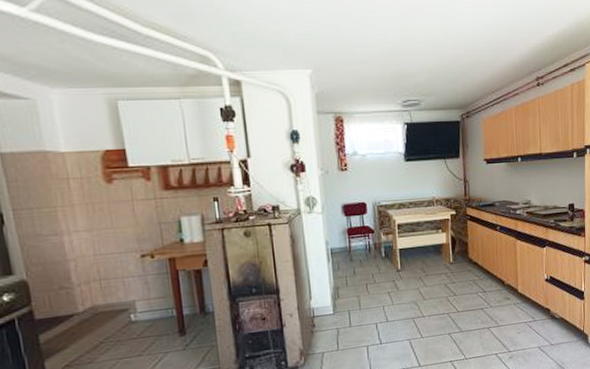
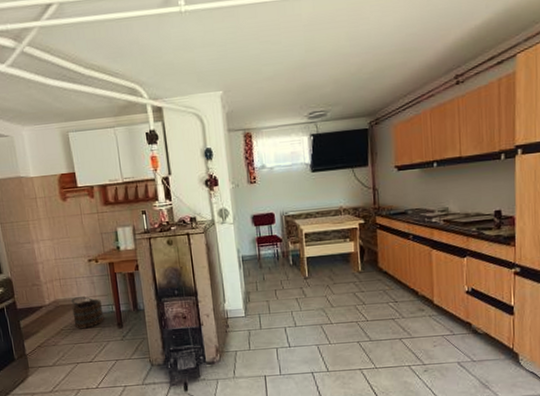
bucket: none [115,300,161,341] -> present [71,297,104,329]

